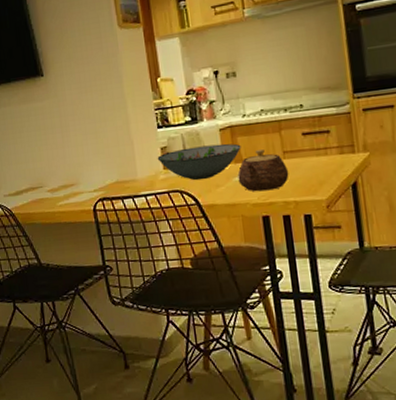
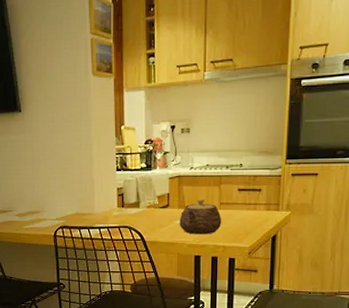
decorative bowl: present [157,143,241,181] -> none [113,190,185,220]

